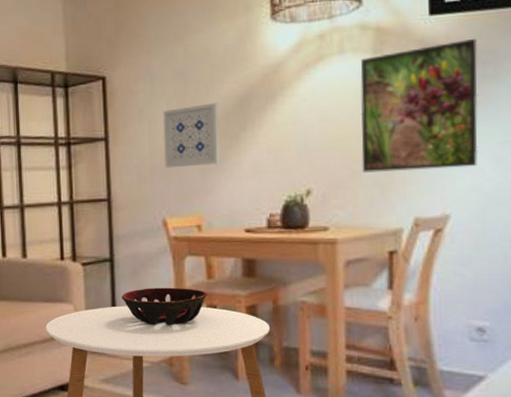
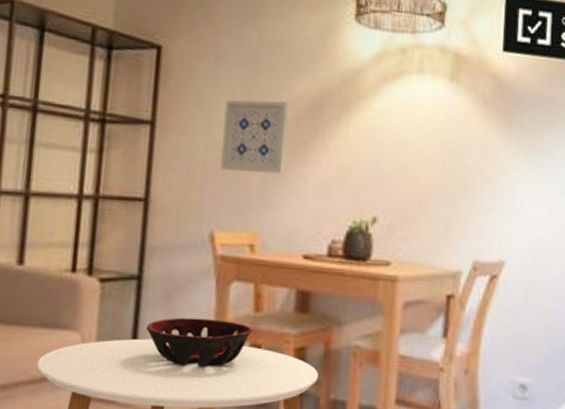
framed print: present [360,38,478,173] -> none [429,81,541,213]

